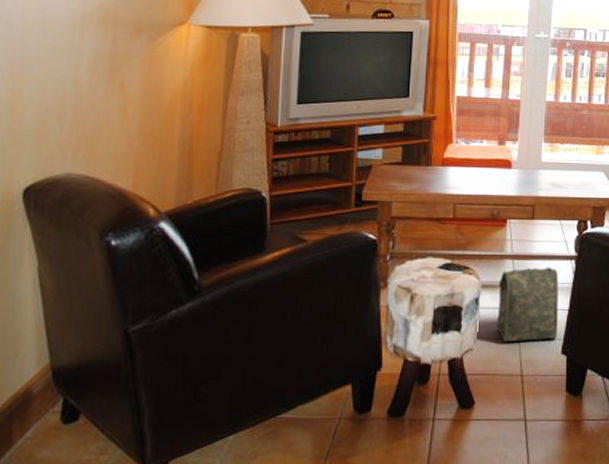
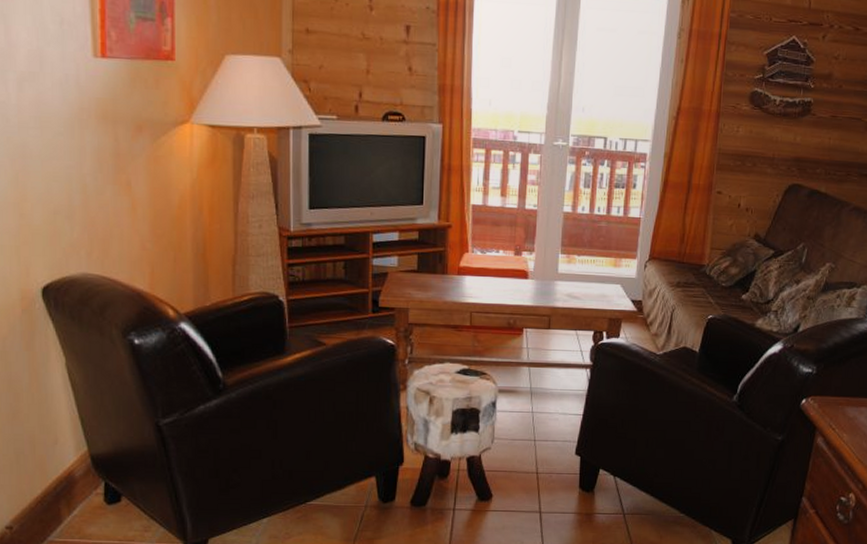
bag: present [497,267,559,343] -> none [513,374,574,443]

